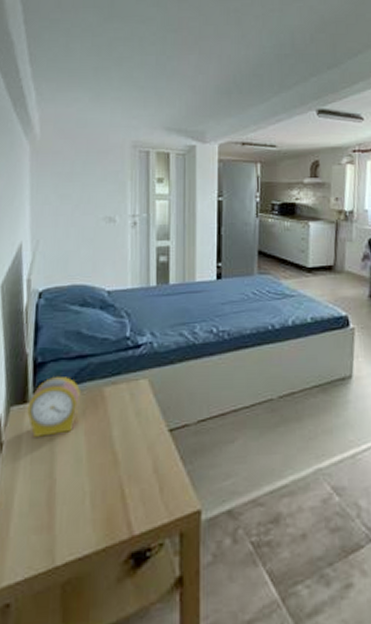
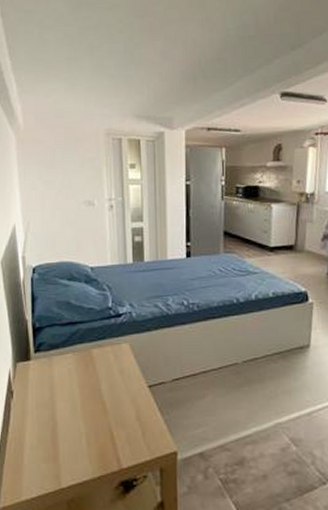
alarm clock: present [27,377,80,437] -> none [30,340,72,388]

